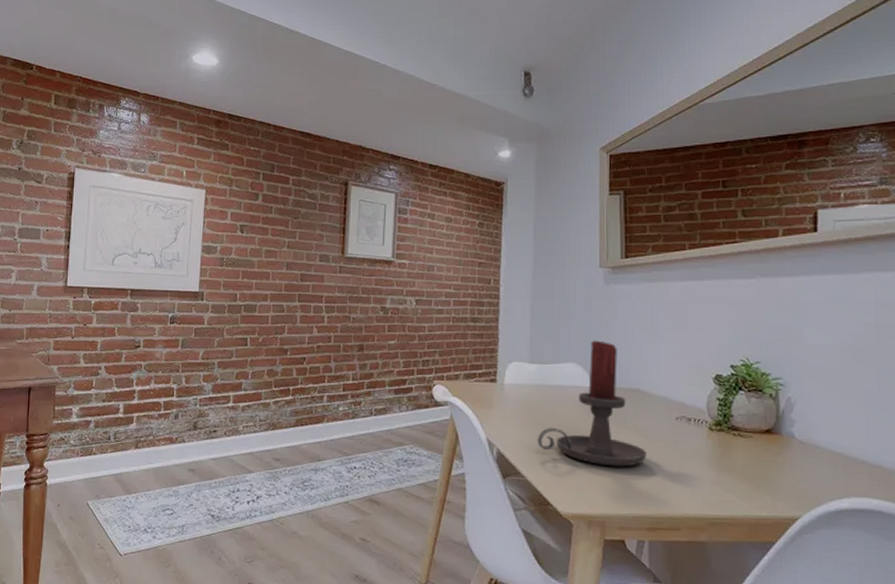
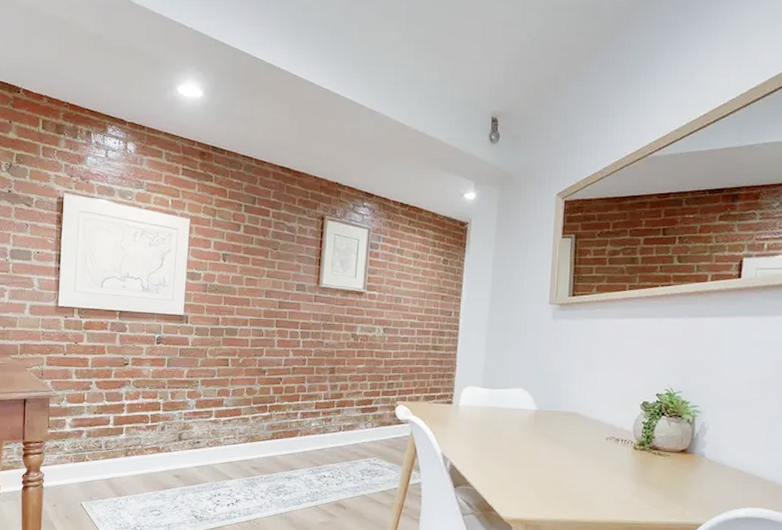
candle holder: present [537,340,647,467] -> none [485,369,579,480]

